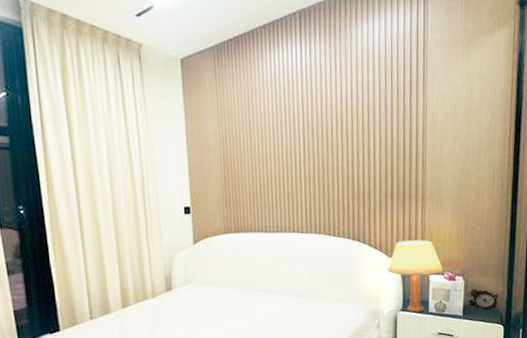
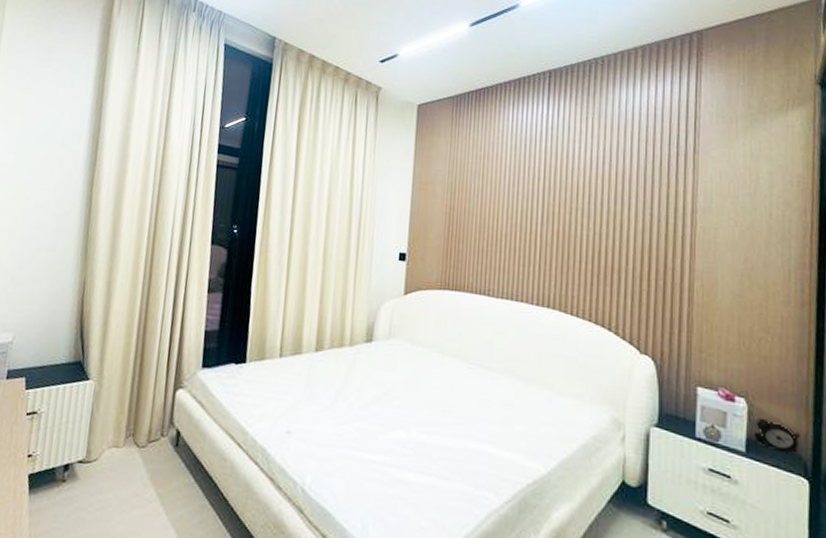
table lamp: present [387,239,444,313] -> none [638,336,718,435]

